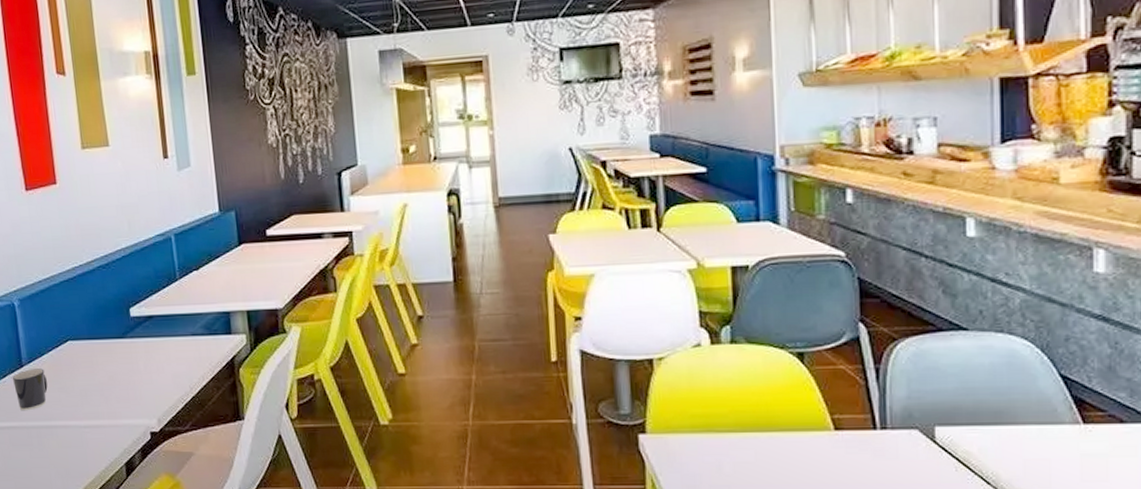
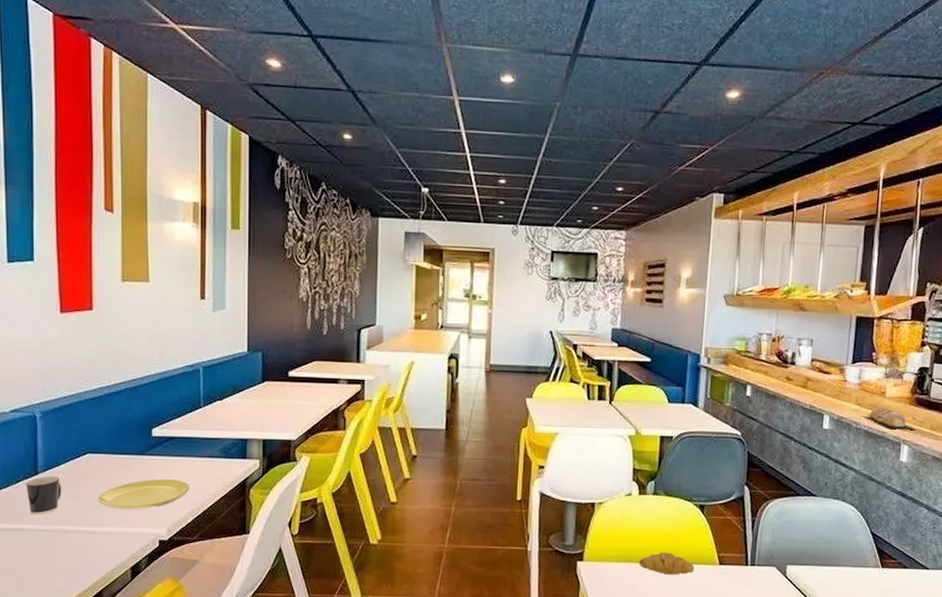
plate: none [84,363,176,400] -> present [98,479,190,510]
croissant: none [721,417,800,447] -> present [639,552,695,575]
bread loaf: none [1024,199,1116,229] -> present [861,407,917,431]

